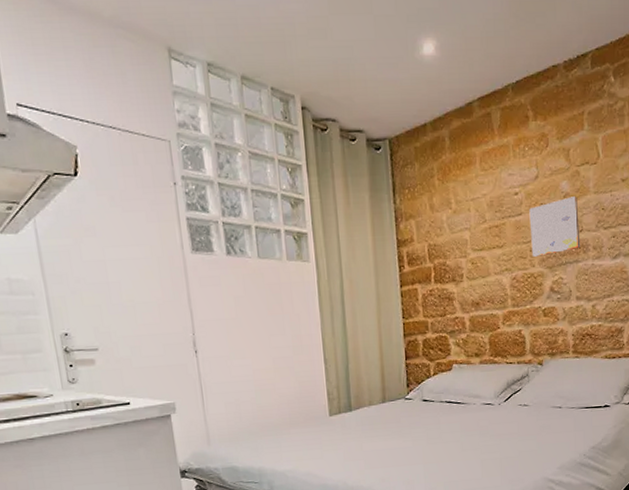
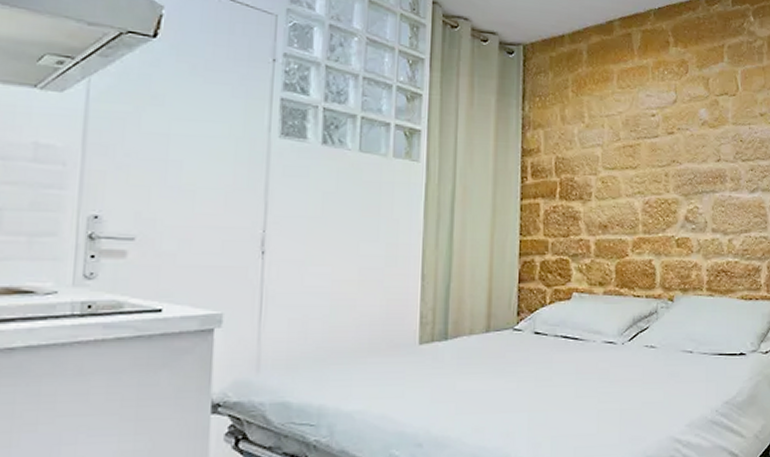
wall art: present [529,196,581,257] -> none [666,125,718,182]

